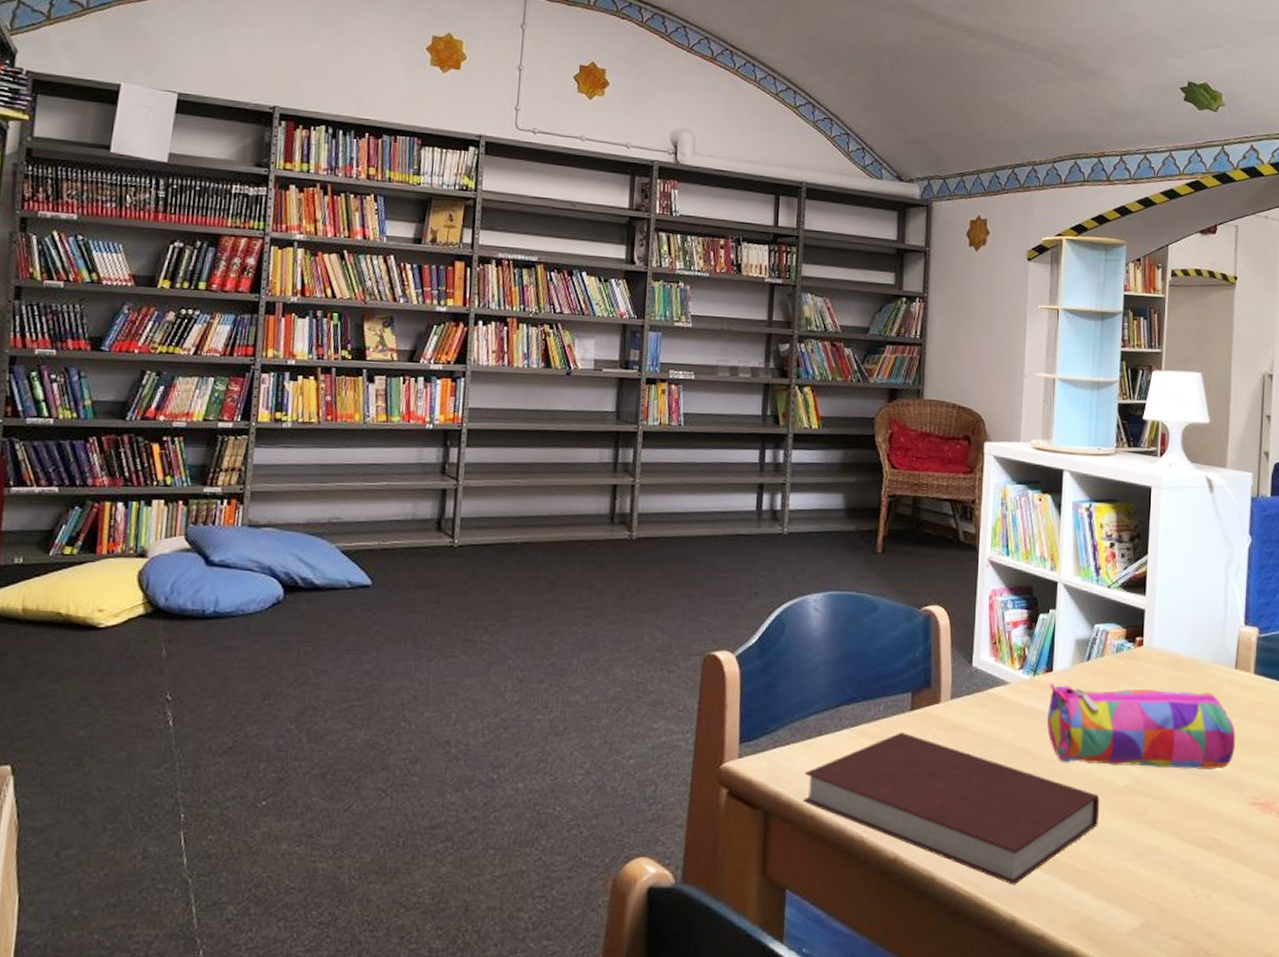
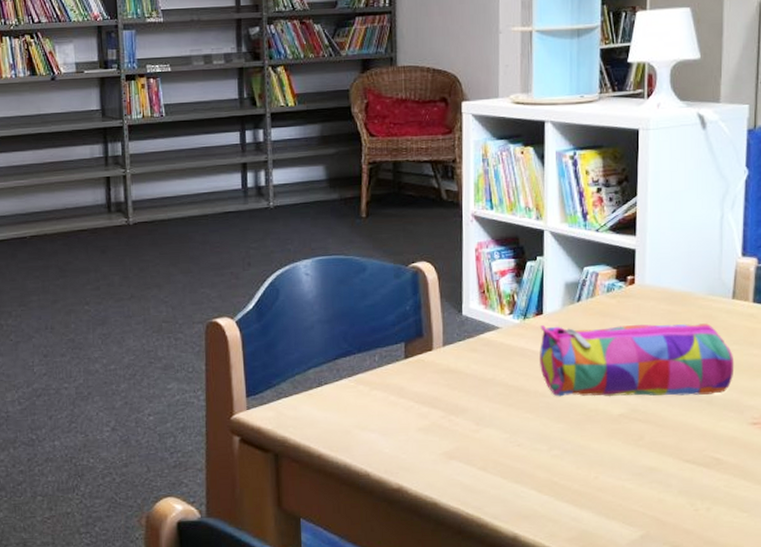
notebook: present [803,731,1100,885] -> none [308,378,596,507]

